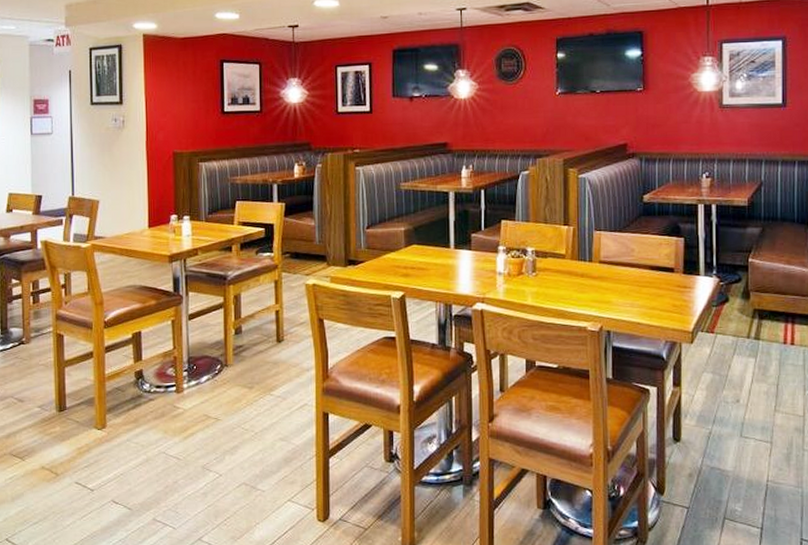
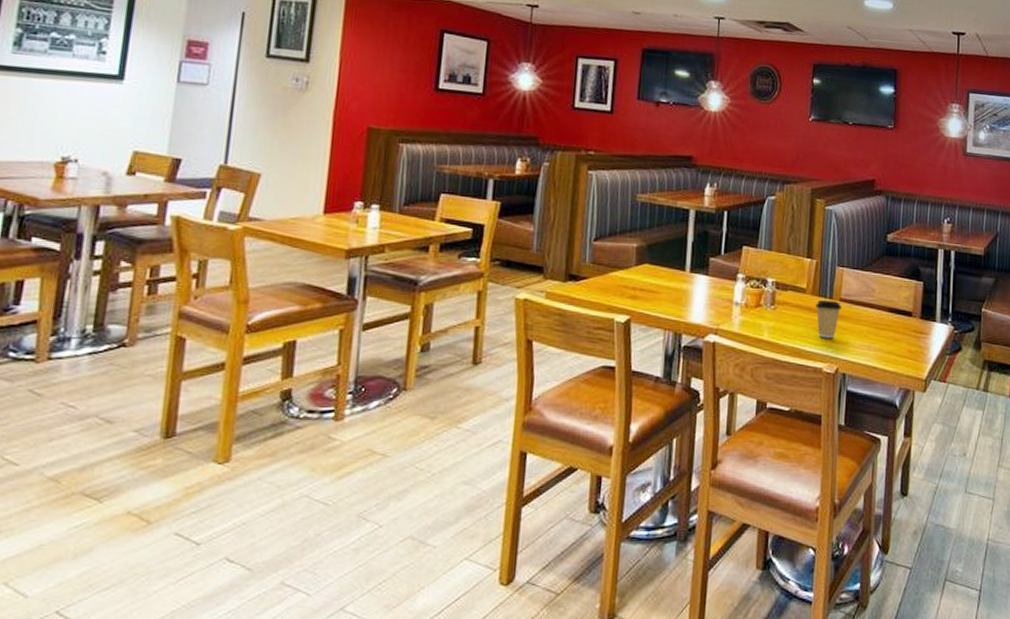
coffee cup: none [575,264,603,299] -> present [814,300,843,339]

